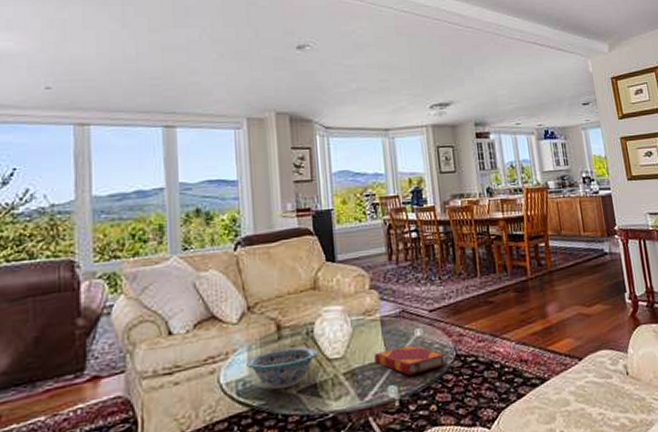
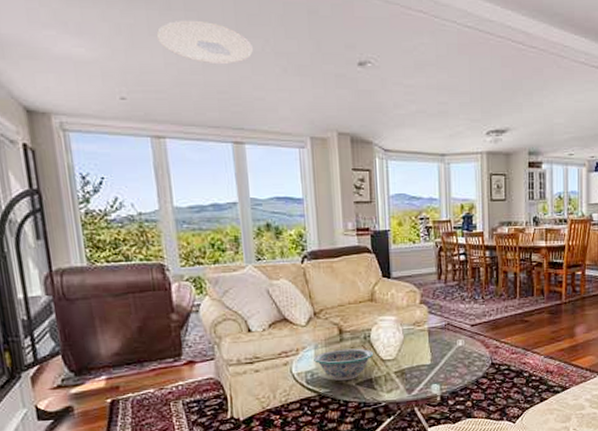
ceiling light: none [90,13,189,53] -> present [156,20,253,65]
hardback book: present [374,344,448,375] -> none [421,352,484,377]

